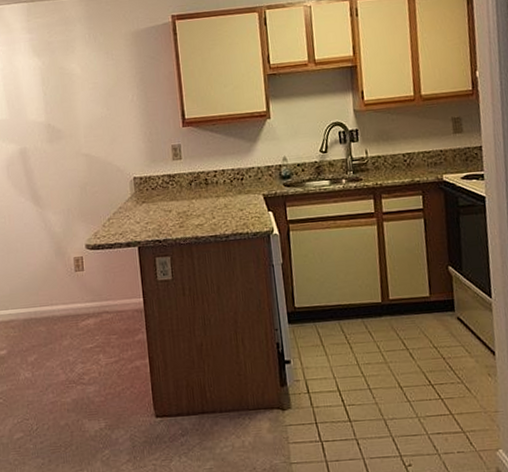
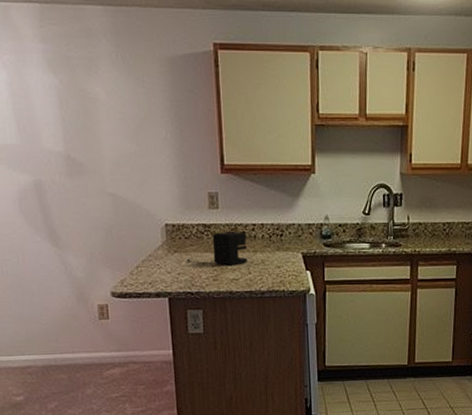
coffee maker: none [153,179,211,213] -> present [186,232,247,266]

